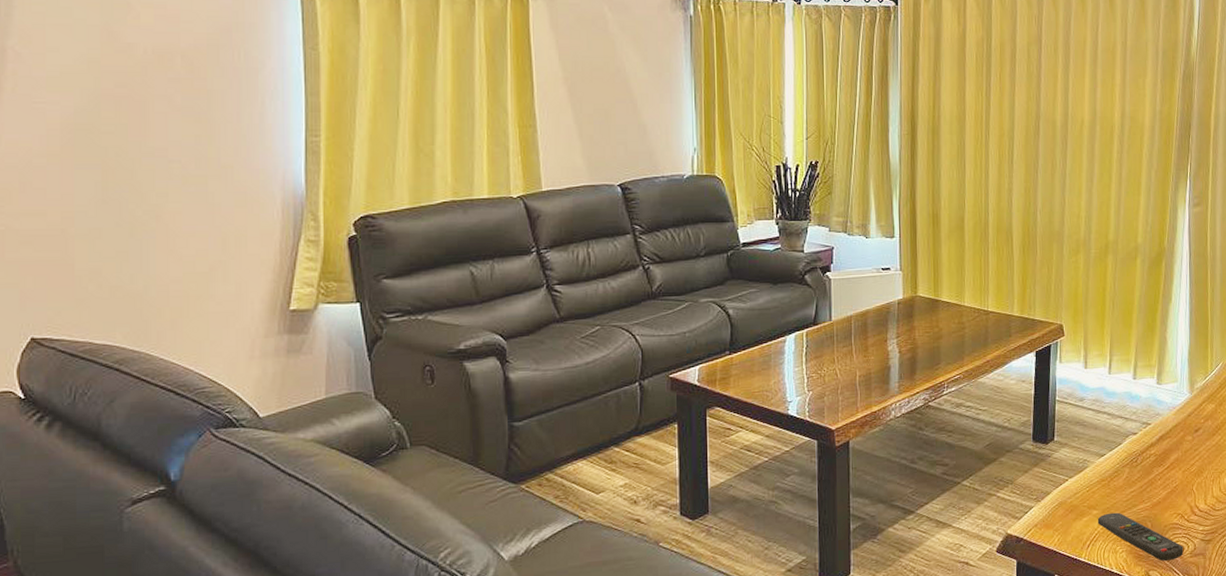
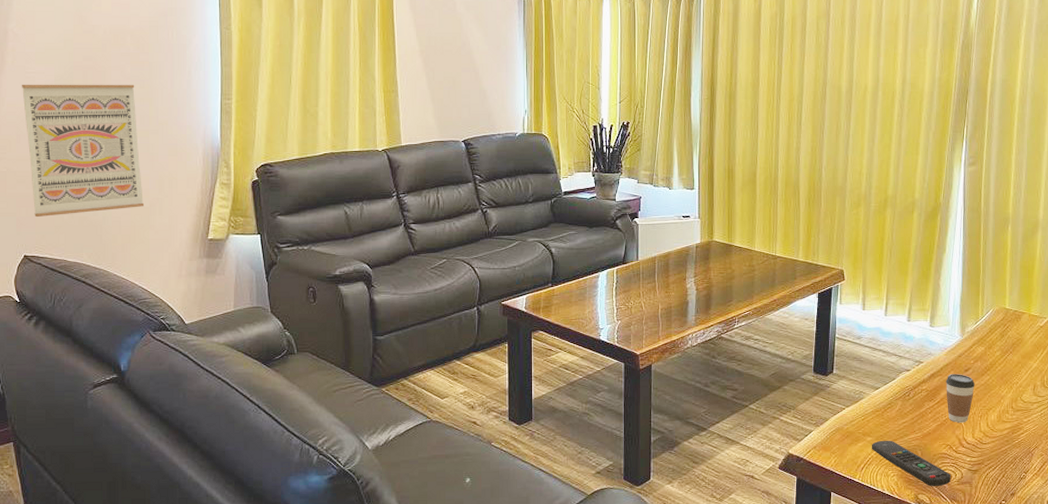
wall art: none [25,117,202,288] -> present [21,84,145,217]
coffee cup: none [1175,435,1206,489] -> present [946,374,975,423]

